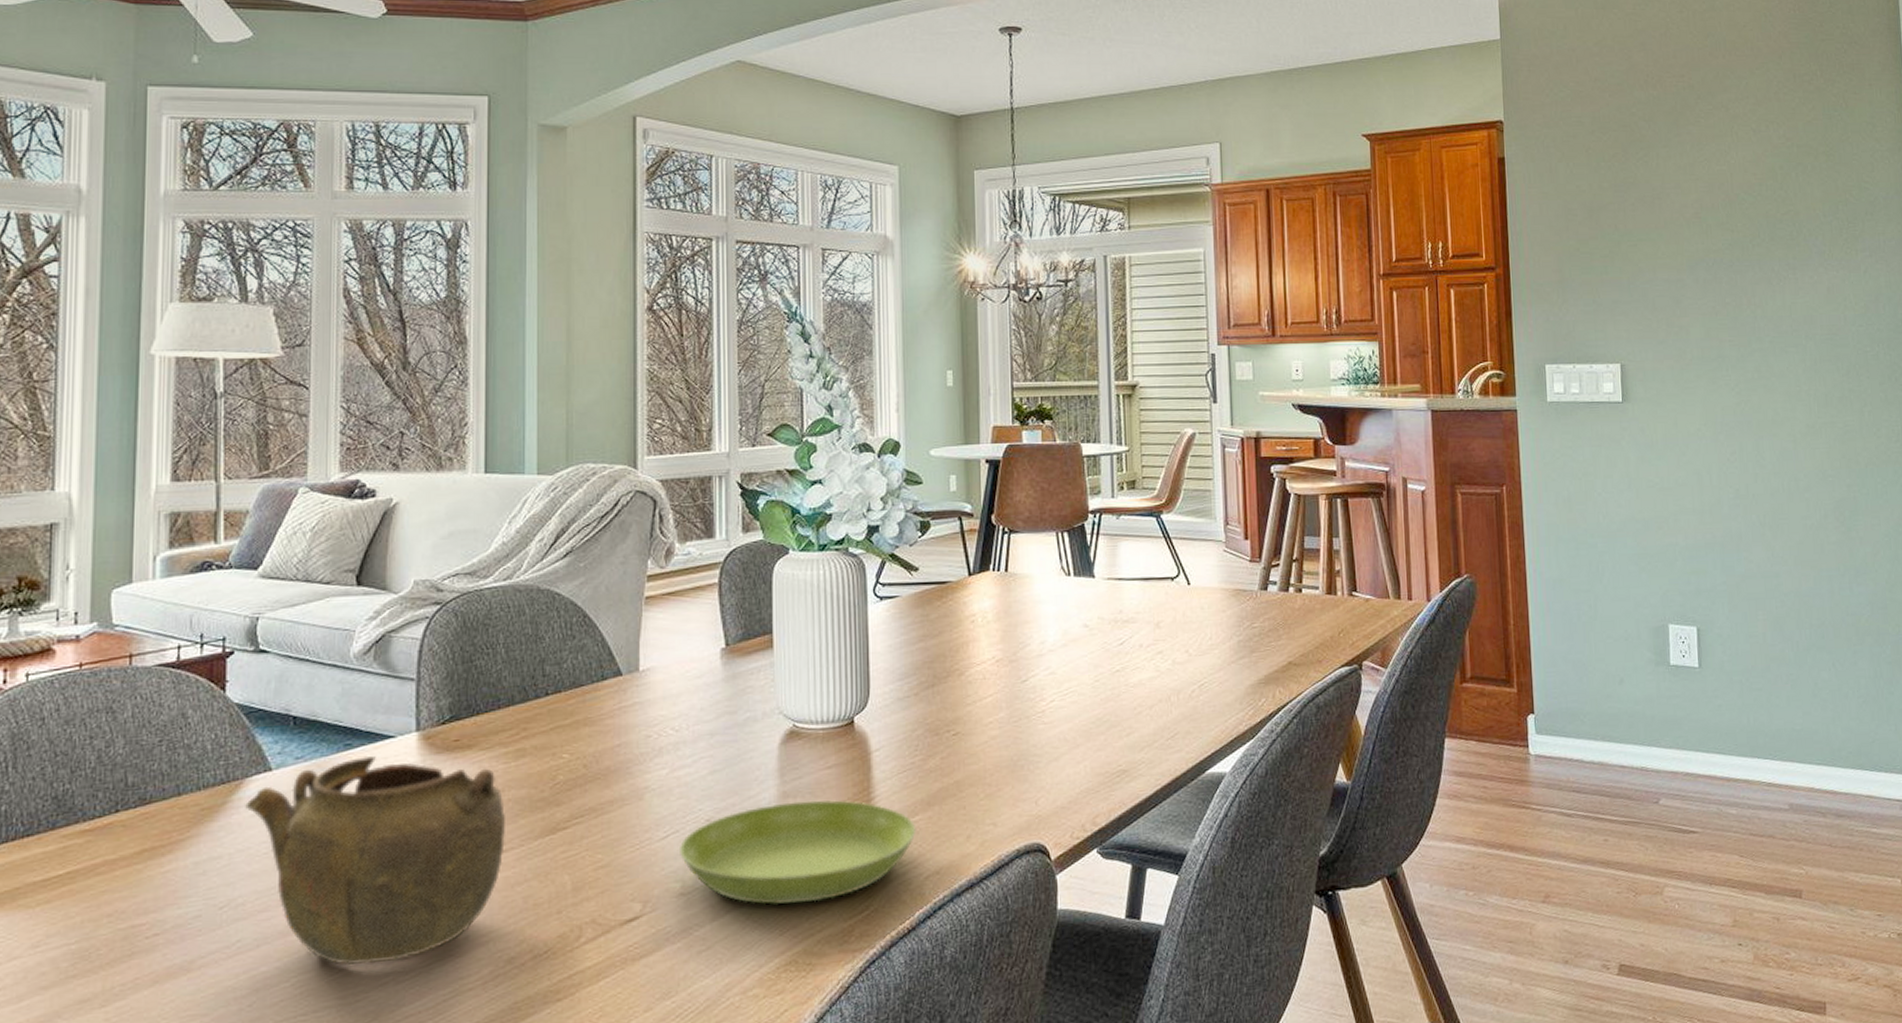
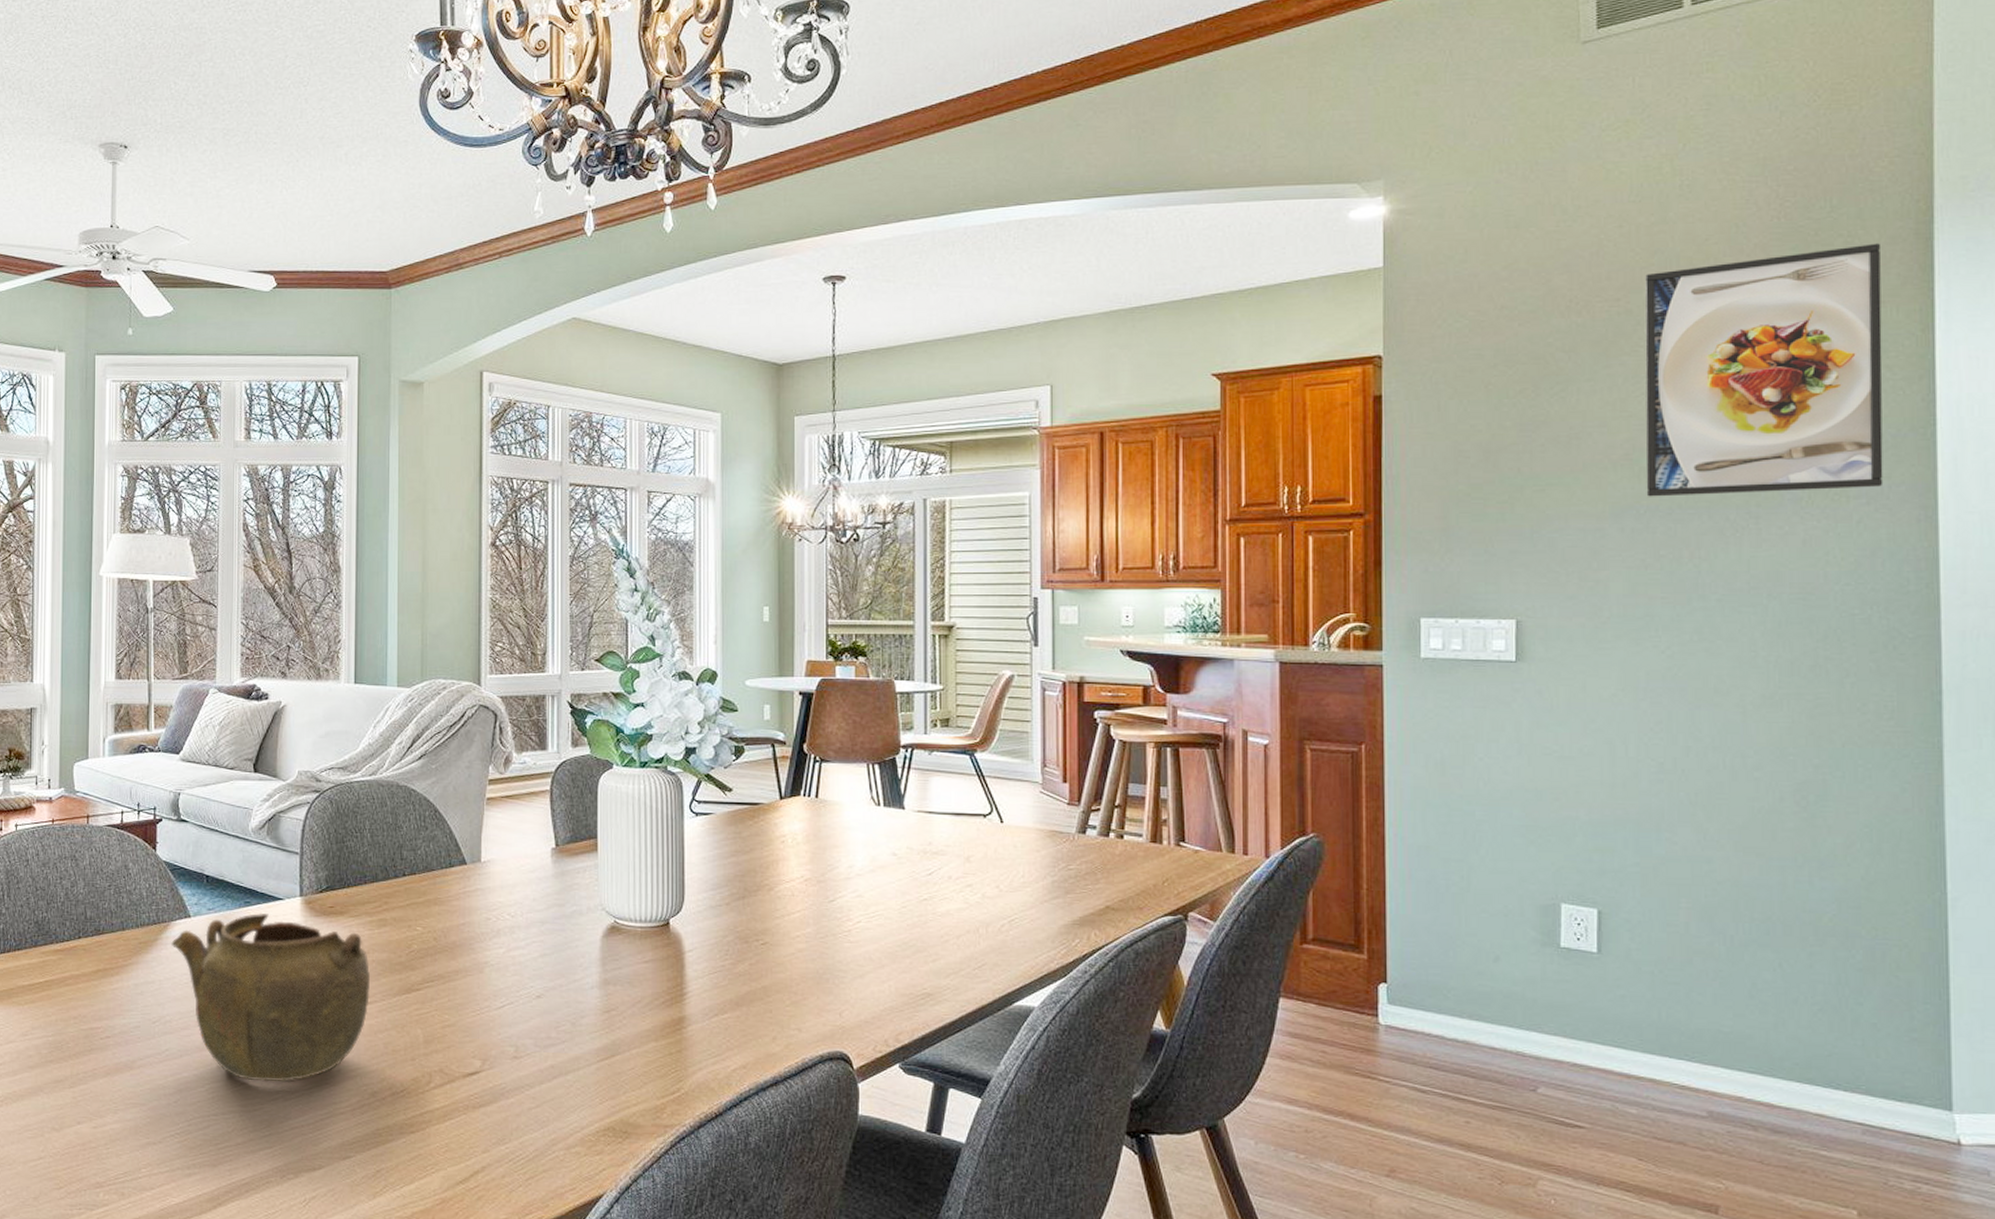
saucer: present [680,800,916,905] -> none [514,989,725,1079]
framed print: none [1702,35,1880,251] -> present [1645,243,1883,497]

